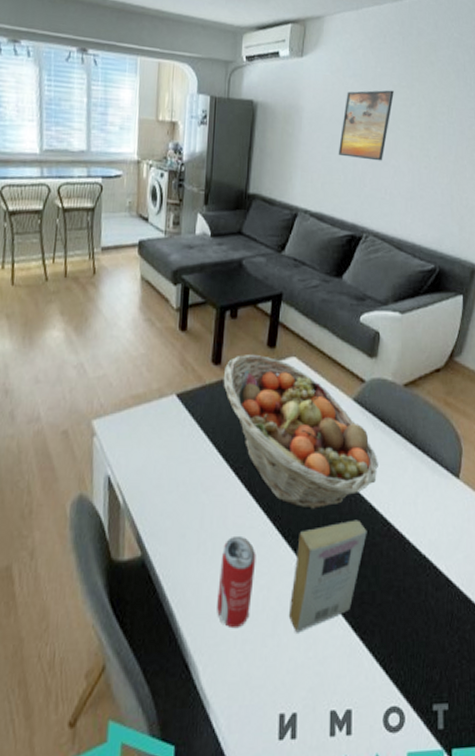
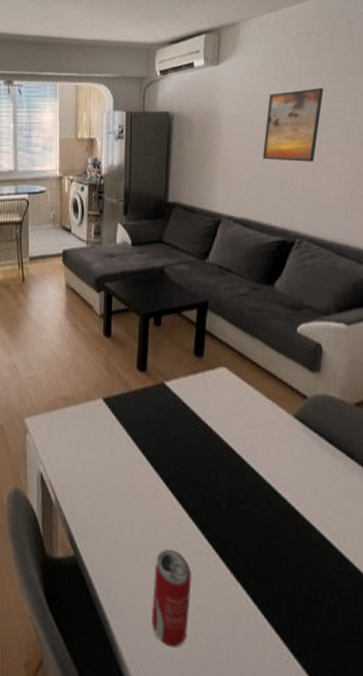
fruit basket: present [223,355,378,509] -> none [149,362,329,532]
book: present [288,520,367,633] -> none [230,549,320,667]

